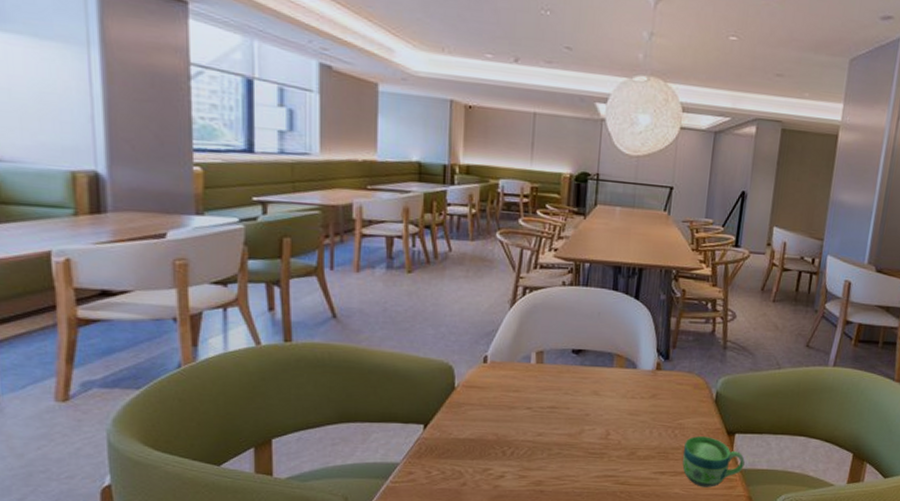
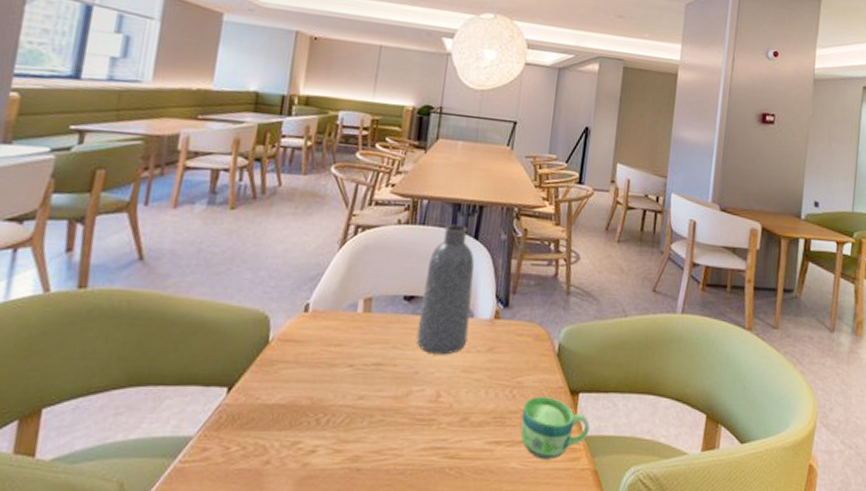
vase: none [585,285,636,401] -> present [416,224,475,355]

